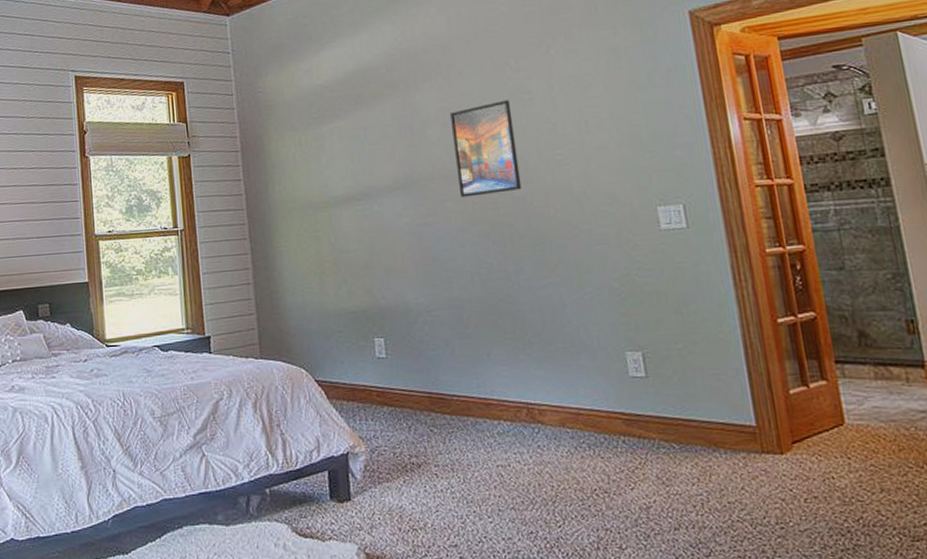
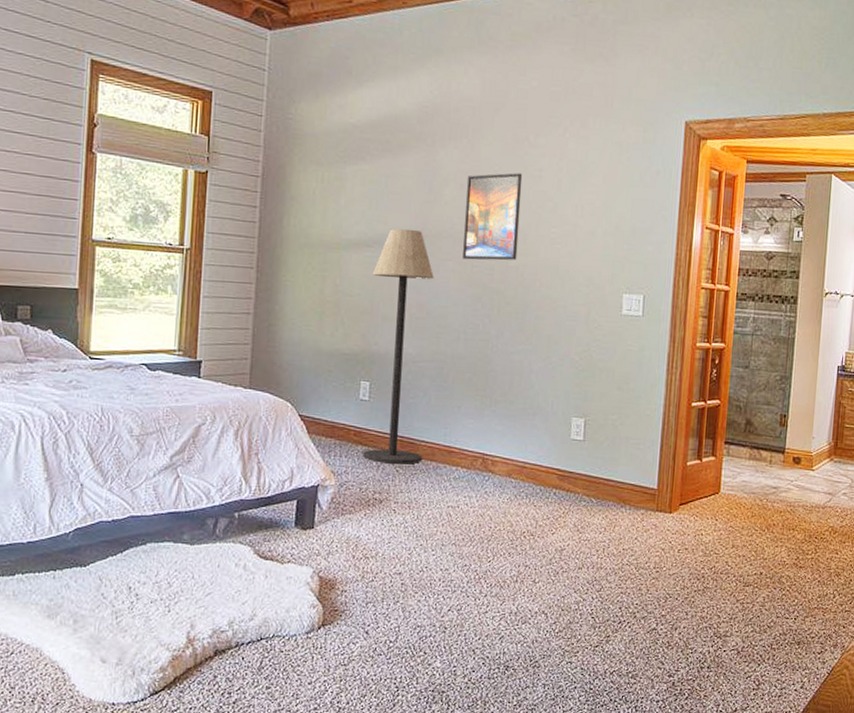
floor lamp: none [367,176,457,424] -> present [363,229,434,464]

